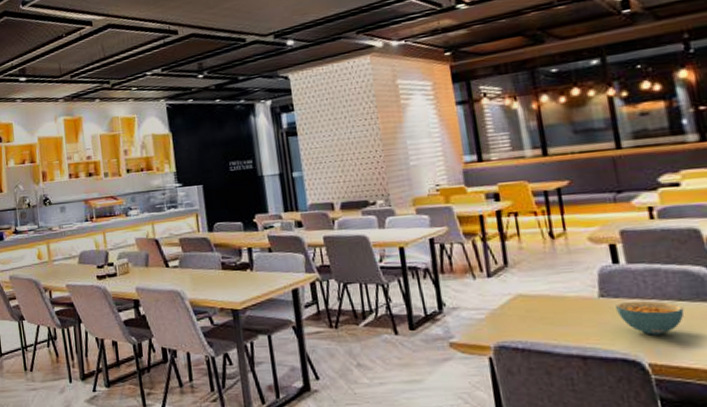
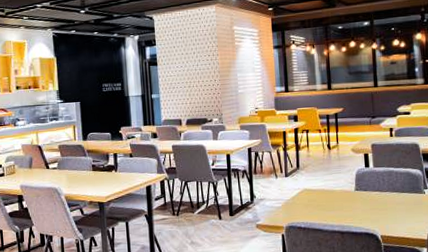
cereal bowl: present [616,301,685,335] -> none [365,193,405,216]

